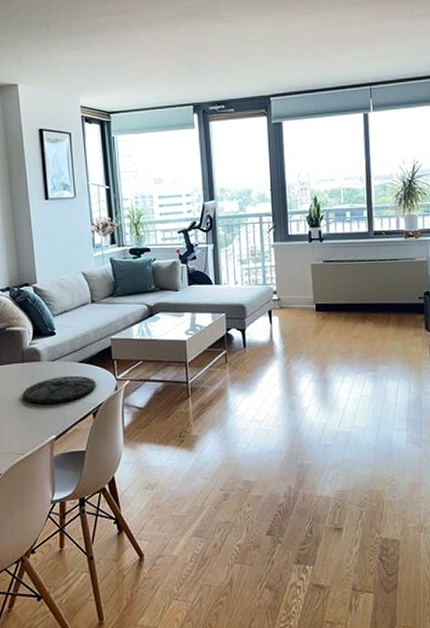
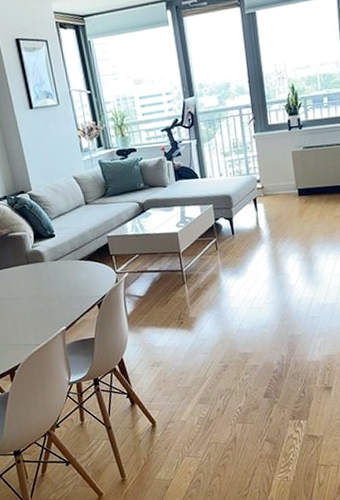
plate: present [23,375,96,404] -> none [31,272,98,300]

